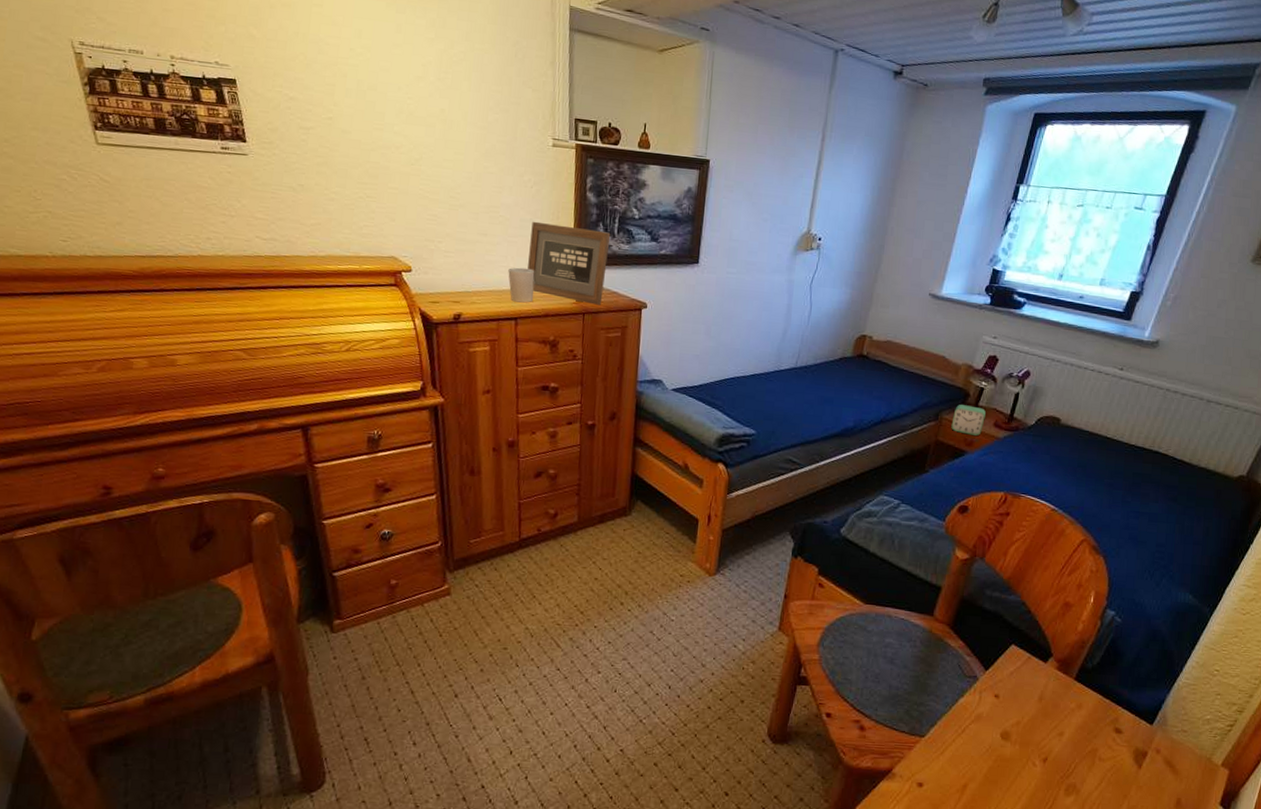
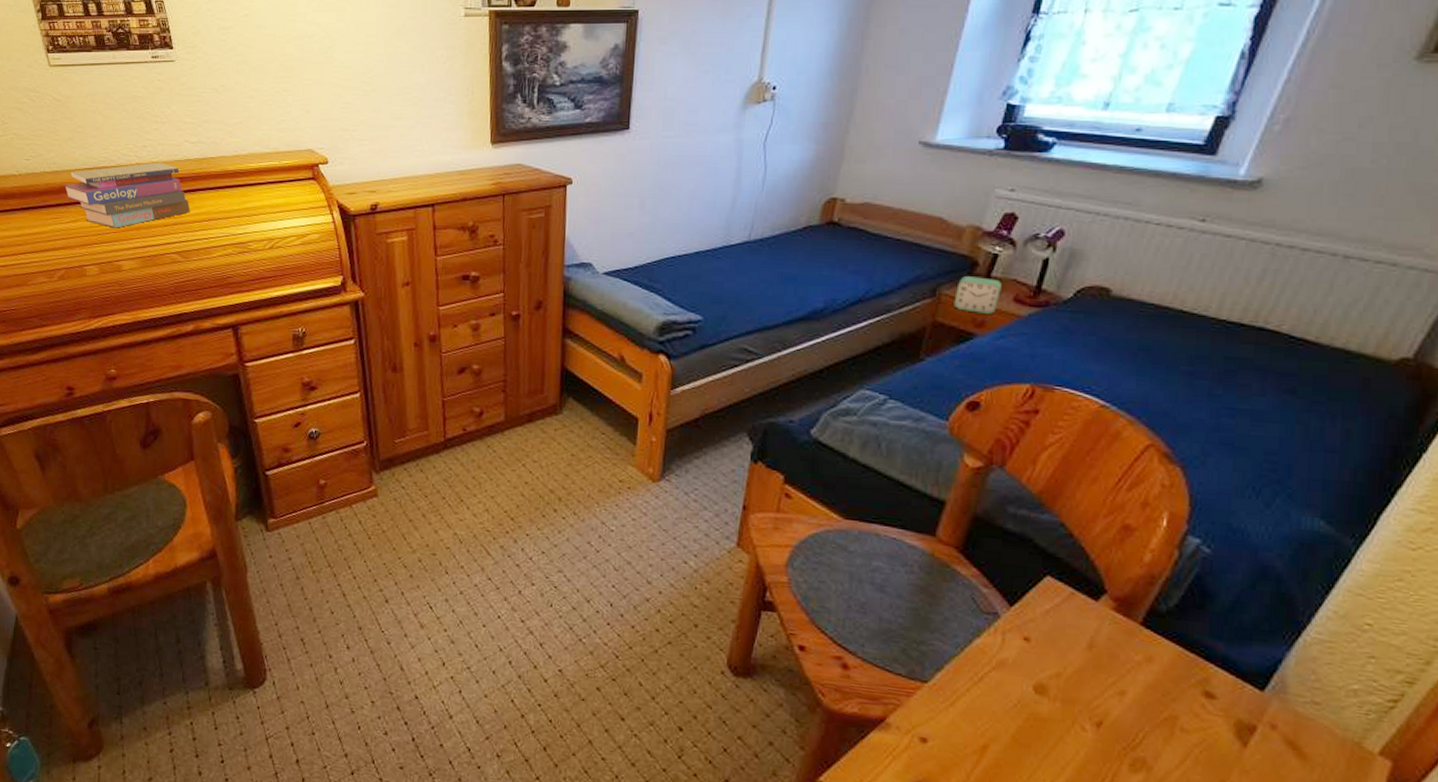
books: none [109,256,259,321] -> present [64,162,190,228]
candle holder: present [508,267,535,303] -> none [423,150,451,188]
picture frame: present [528,221,611,305] -> none [443,99,530,184]

